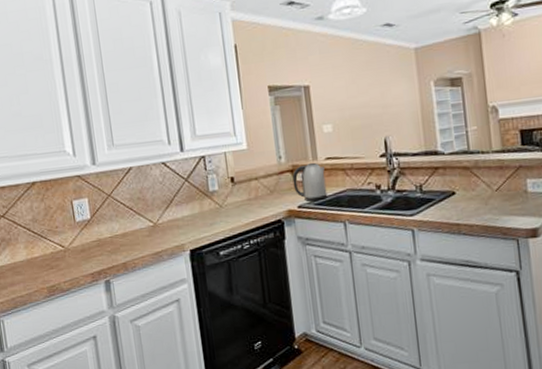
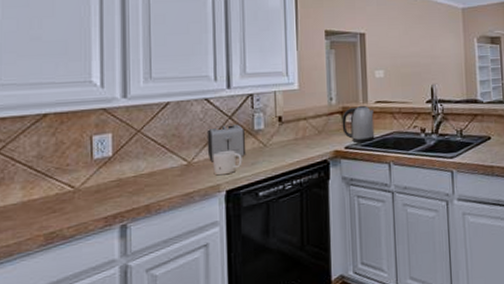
toaster: none [167,186,204,223] -> present [206,124,245,162]
mug: none [174,212,202,236] -> present [212,151,242,176]

